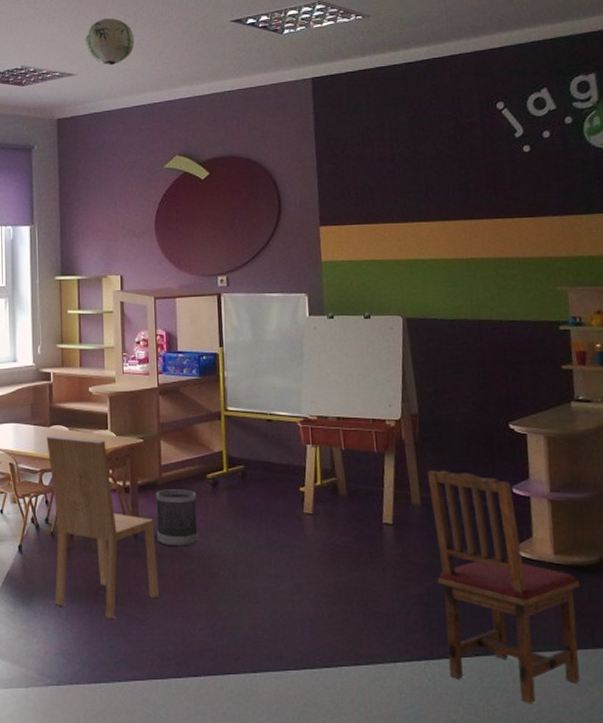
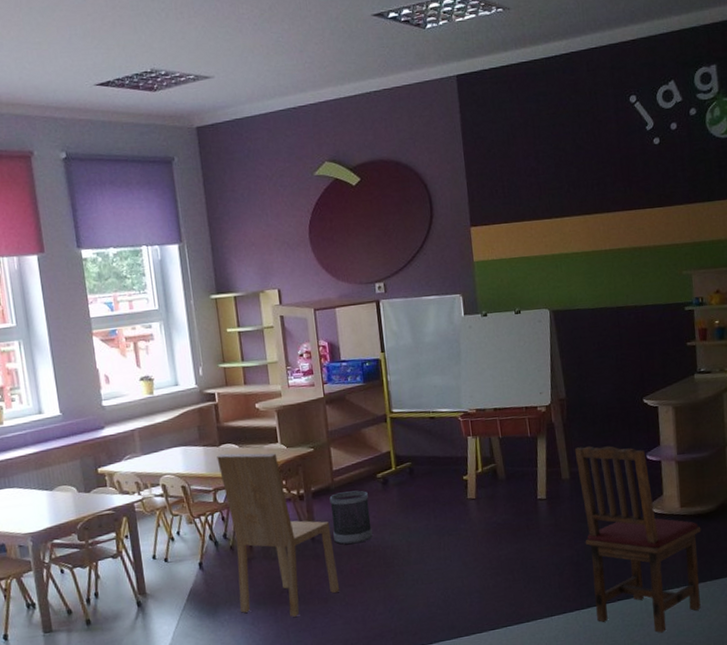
paper lantern: present [85,18,135,66] -> none [218,13,273,67]

